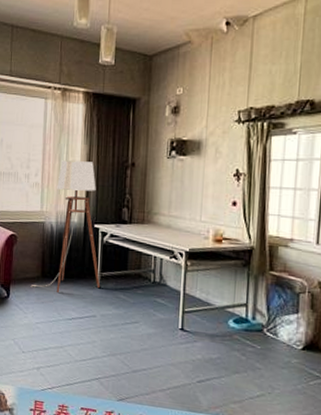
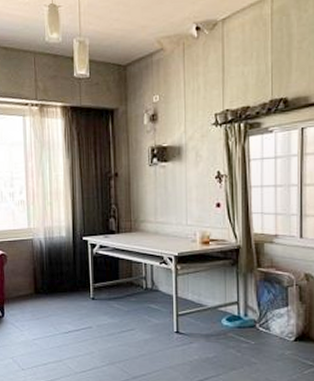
floor lamp: present [30,160,100,292] -> none [24,175,93,307]

